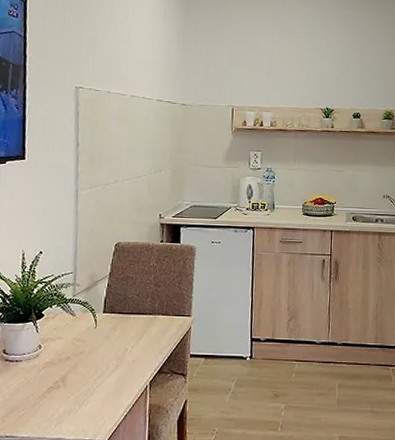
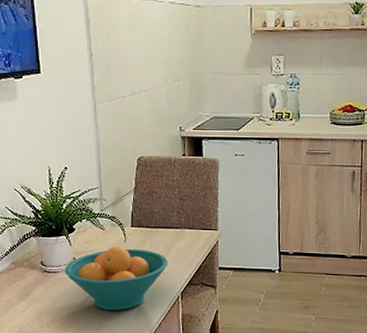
fruit bowl: none [28,332,139,402] -> present [64,246,169,311]

